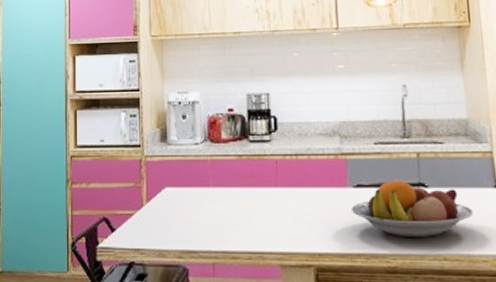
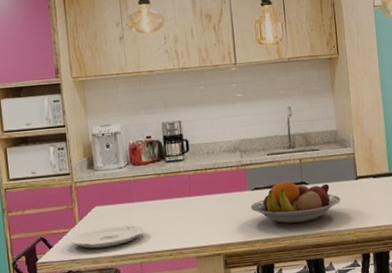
plate: none [135,214,220,239] -> present [70,225,145,249]

